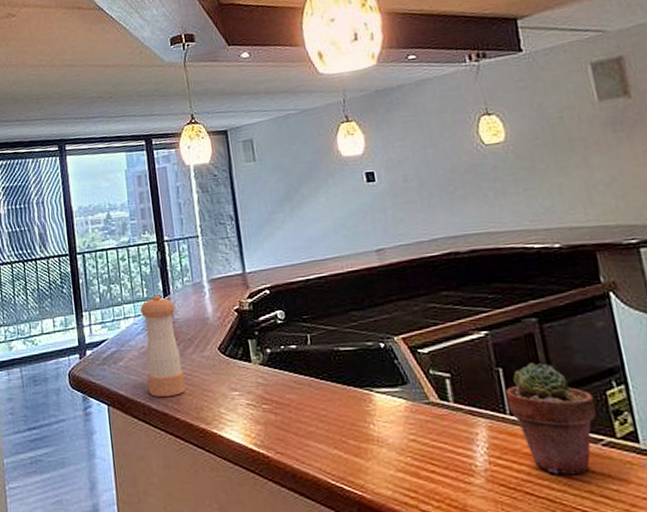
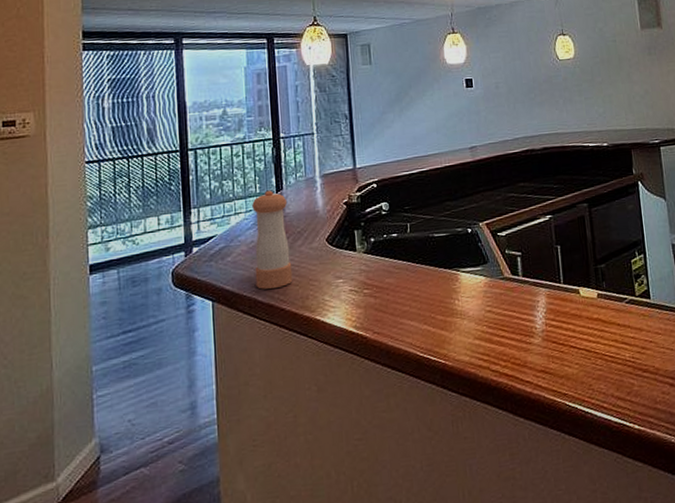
potted succulent: present [505,362,597,474] -> none [561,240,624,329]

